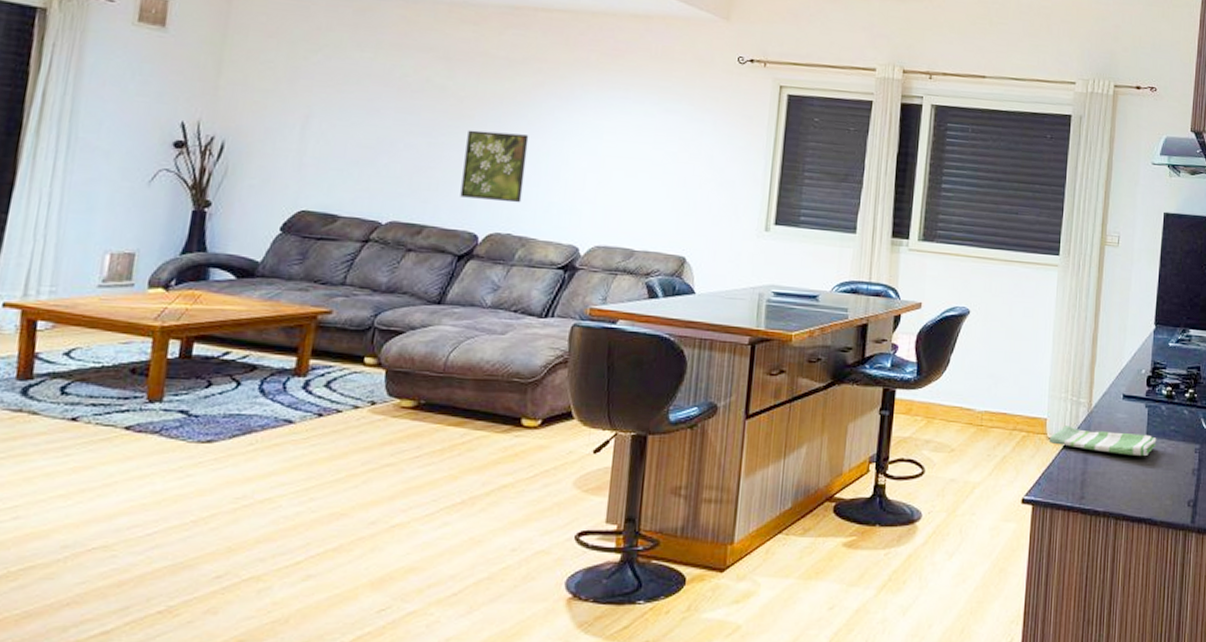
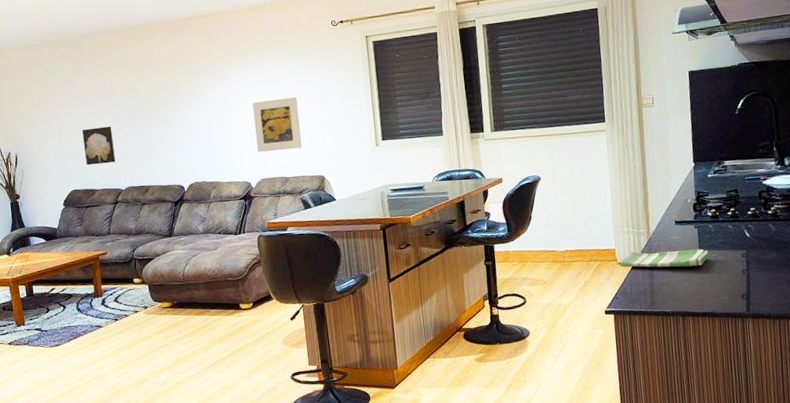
wall art: none [334,126,388,183] -> present [81,126,116,166]
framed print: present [460,130,529,203] -> none [161,110,206,162]
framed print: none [599,139,670,215] -> present [252,96,302,152]

